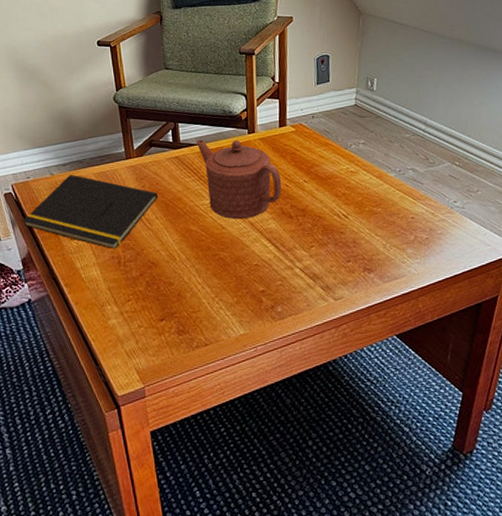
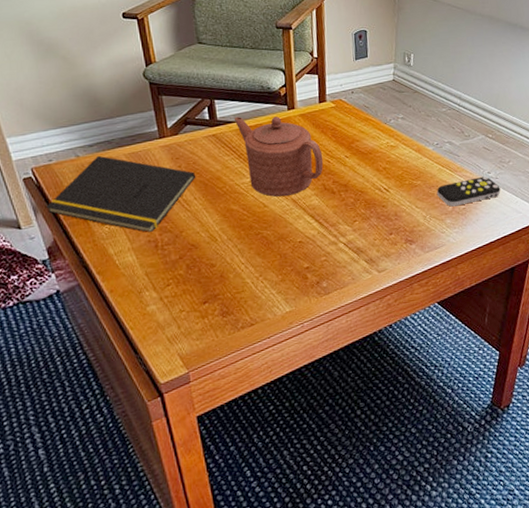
remote control: none [397,206,468,236] -> present [436,176,501,207]

